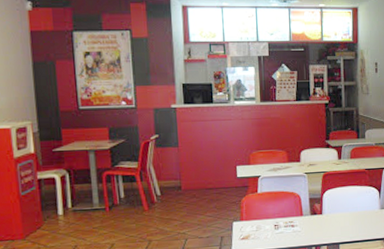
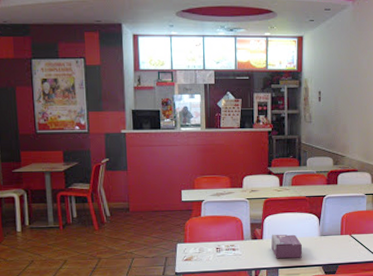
tissue box: none [331,208,363,234] -> present [271,234,302,259]

